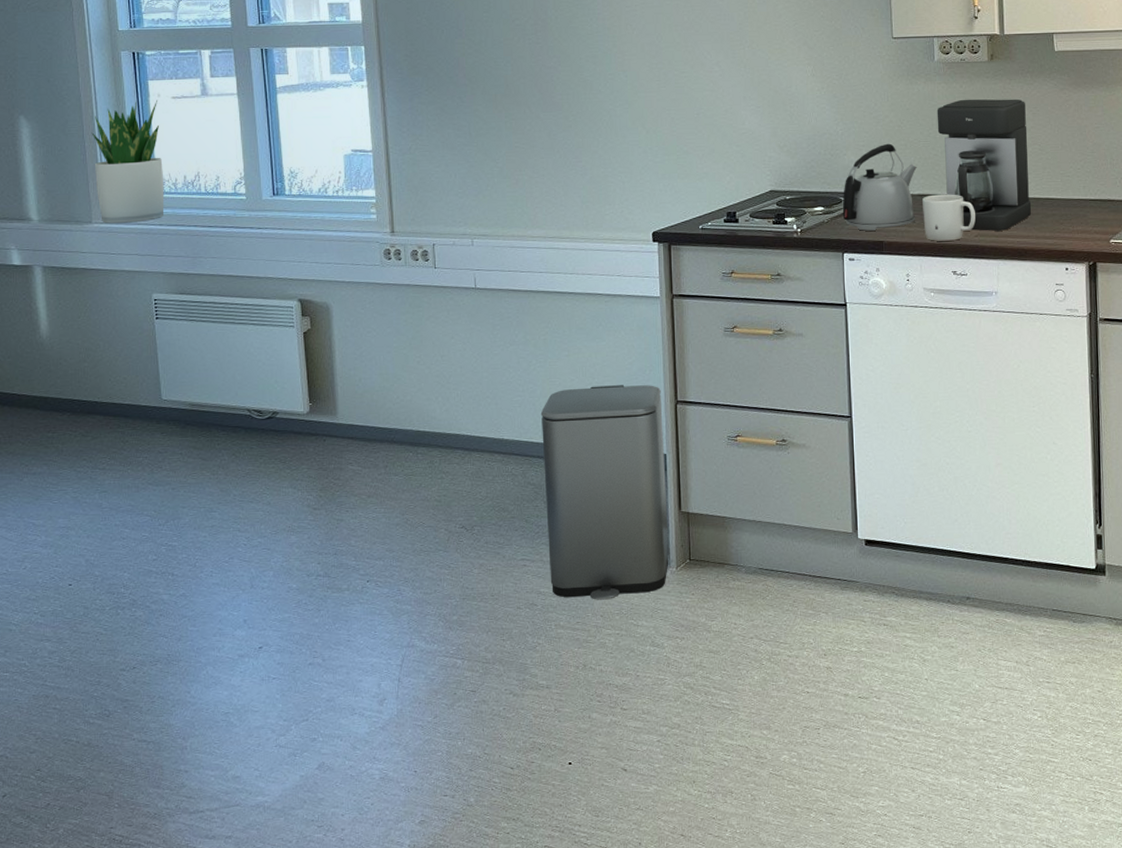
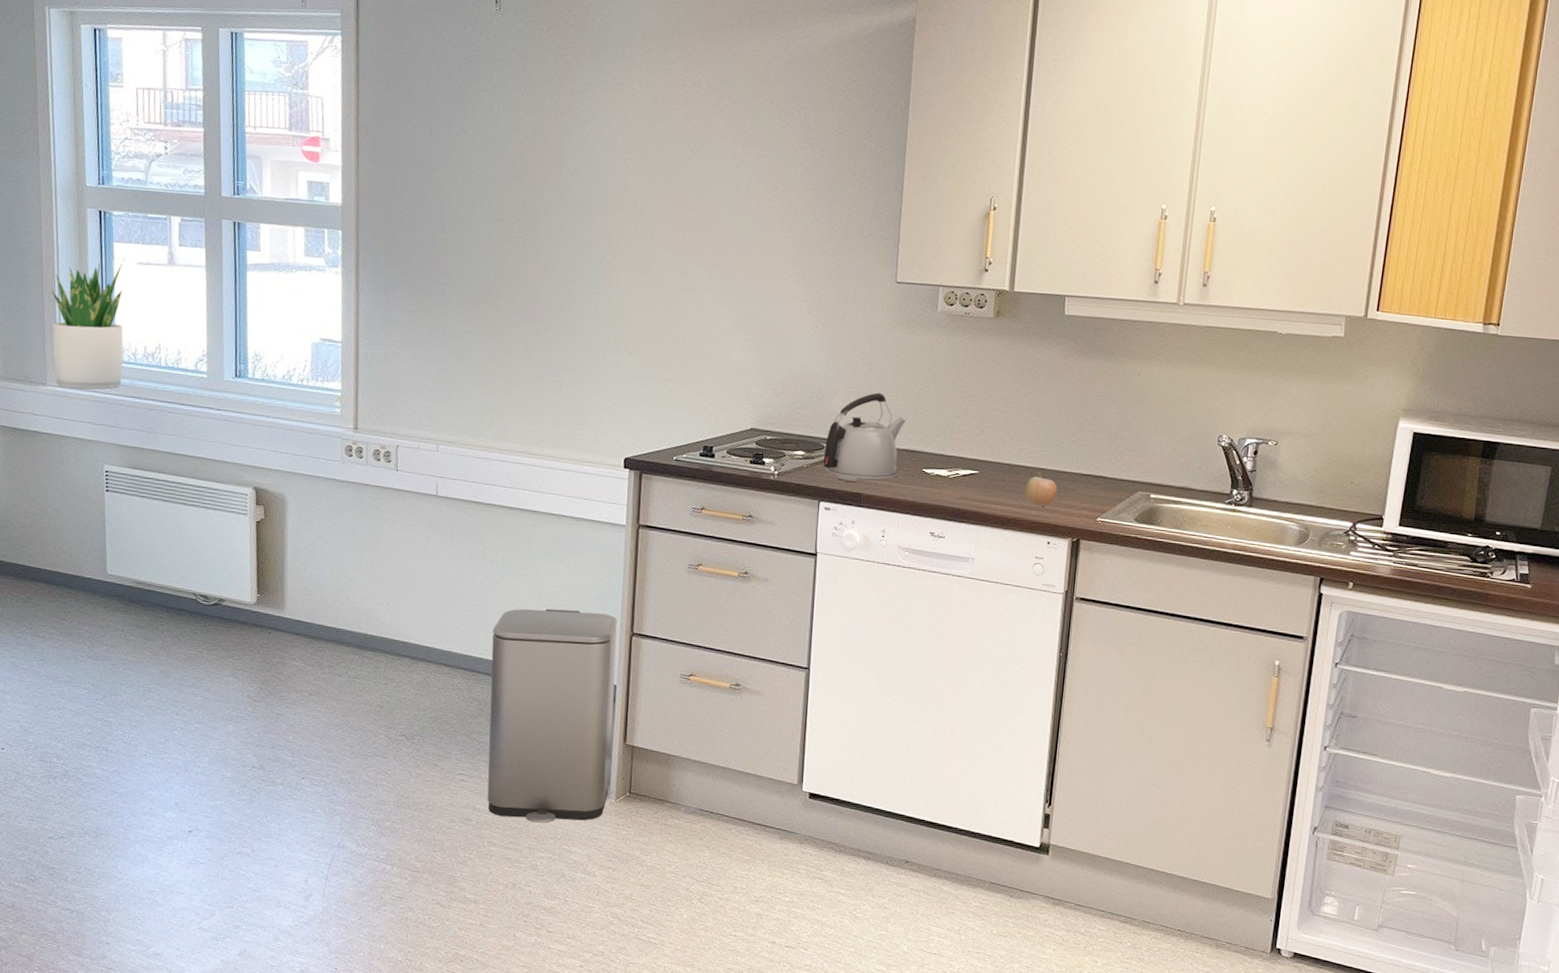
mug: present [922,194,976,241] -> none [906,451,961,501]
coffee maker: present [937,99,1032,231] -> none [932,355,1027,496]
fruit: none [1038,202,1069,235] -> present [1025,472,1058,507]

